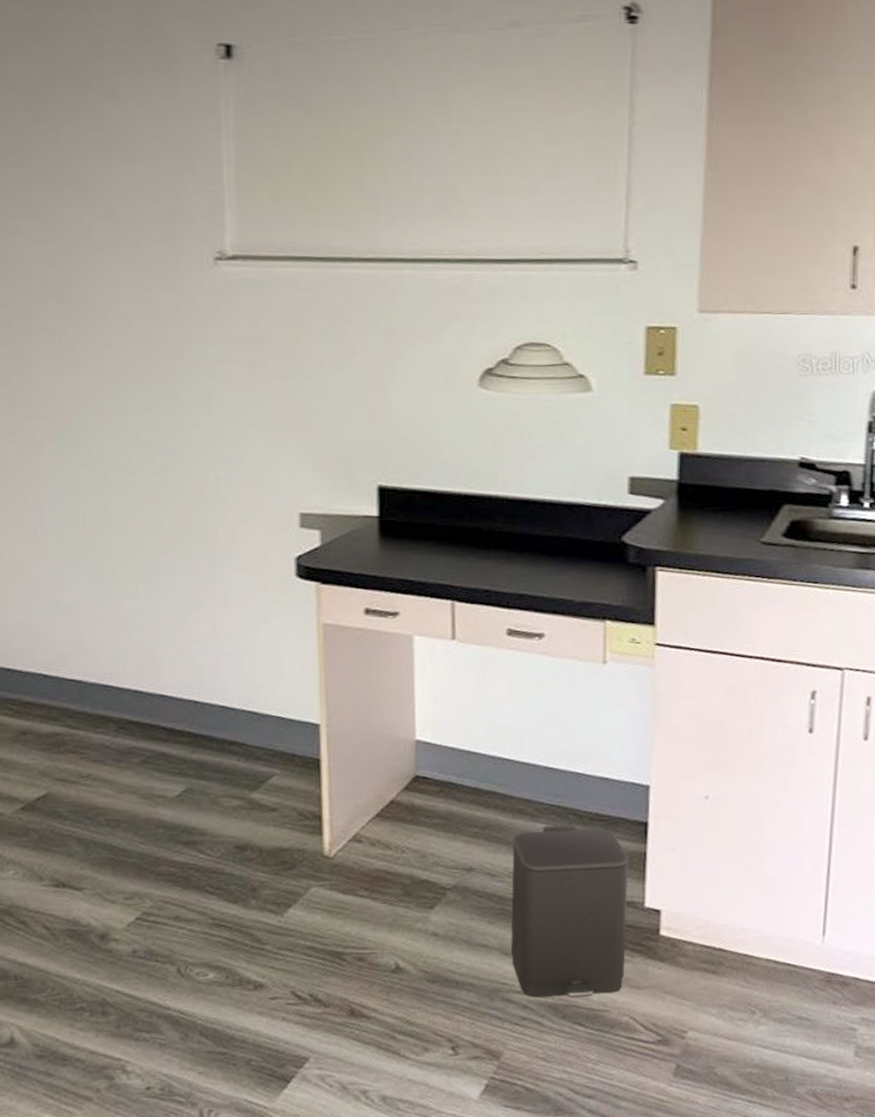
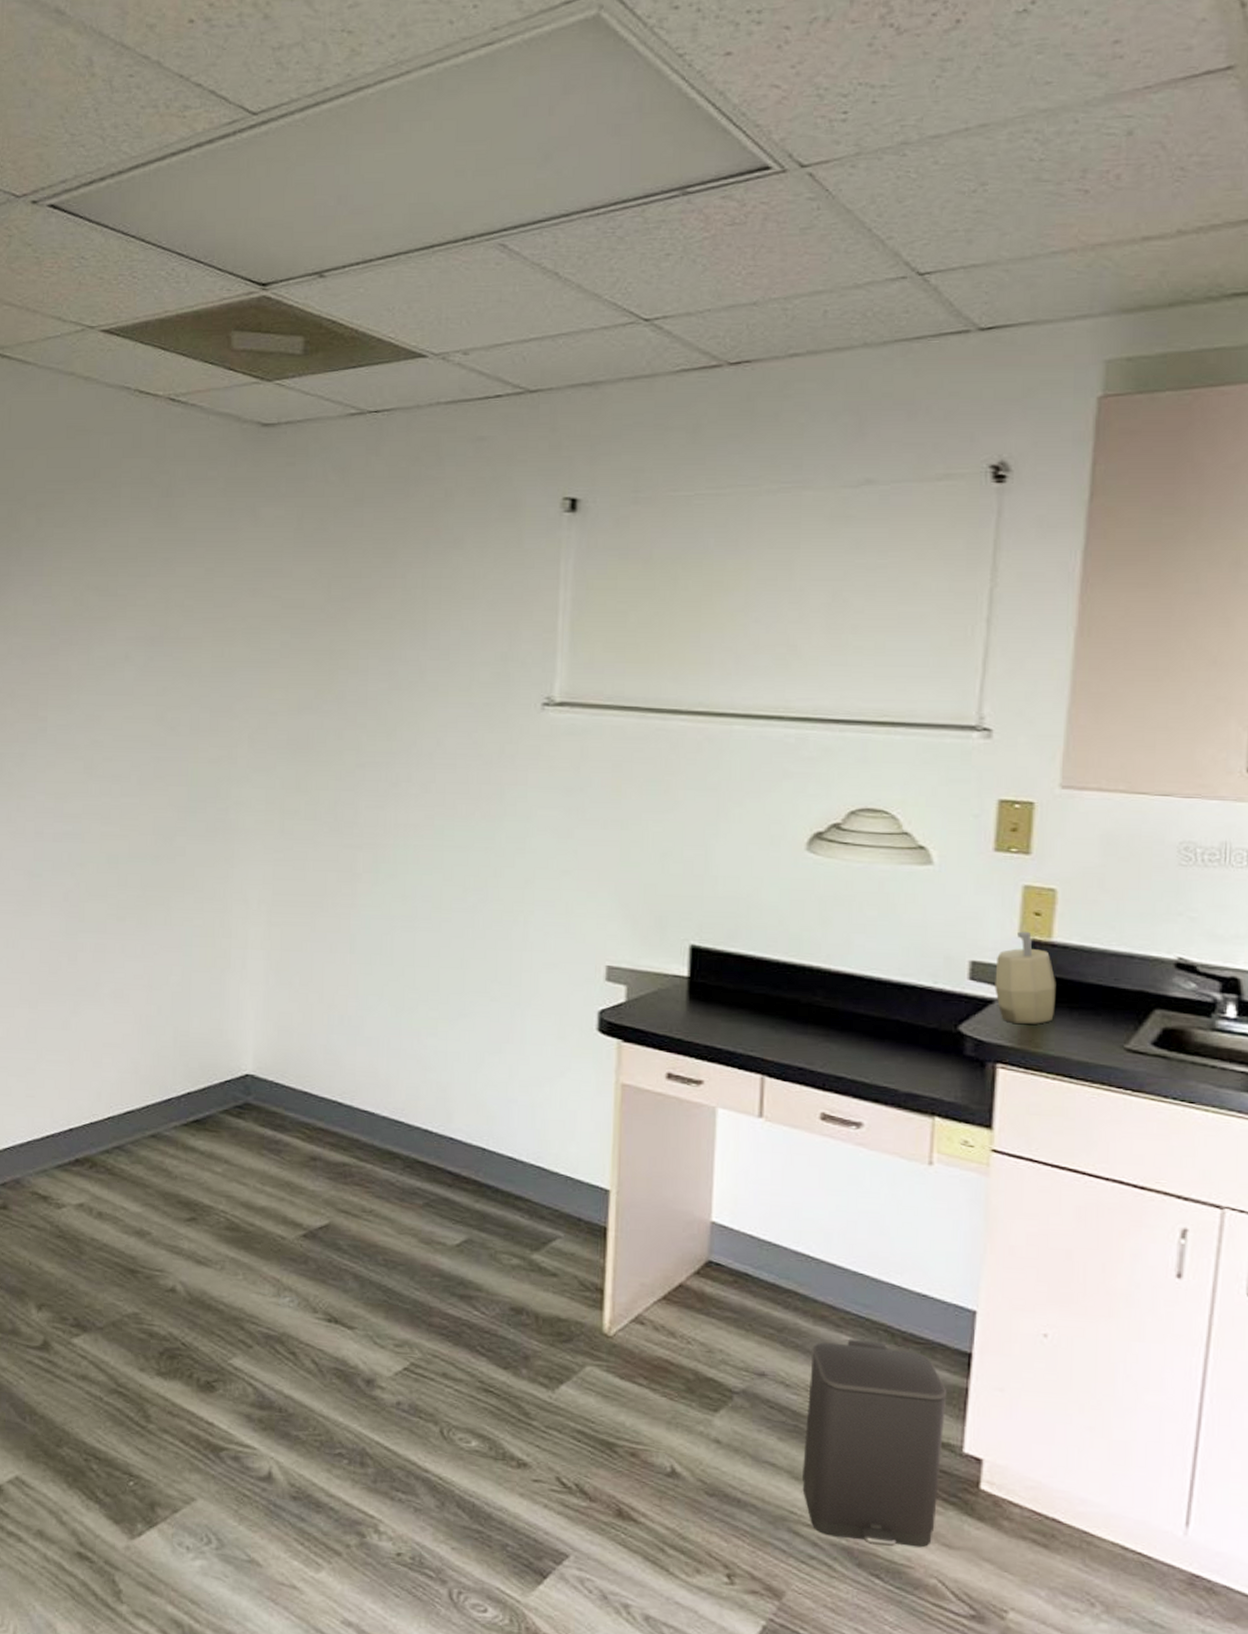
soap dispenser: none [651,445,703,530] -> present [995,931,1056,1025]

